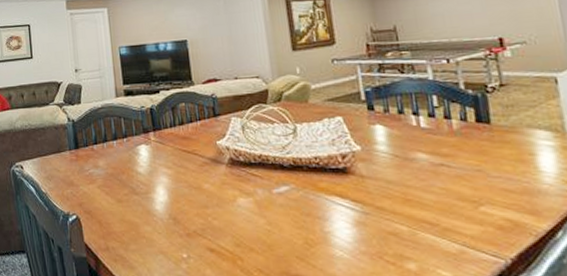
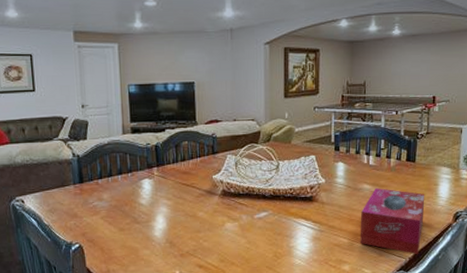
tissue box: none [420,158,527,256] -> present [359,188,425,255]

